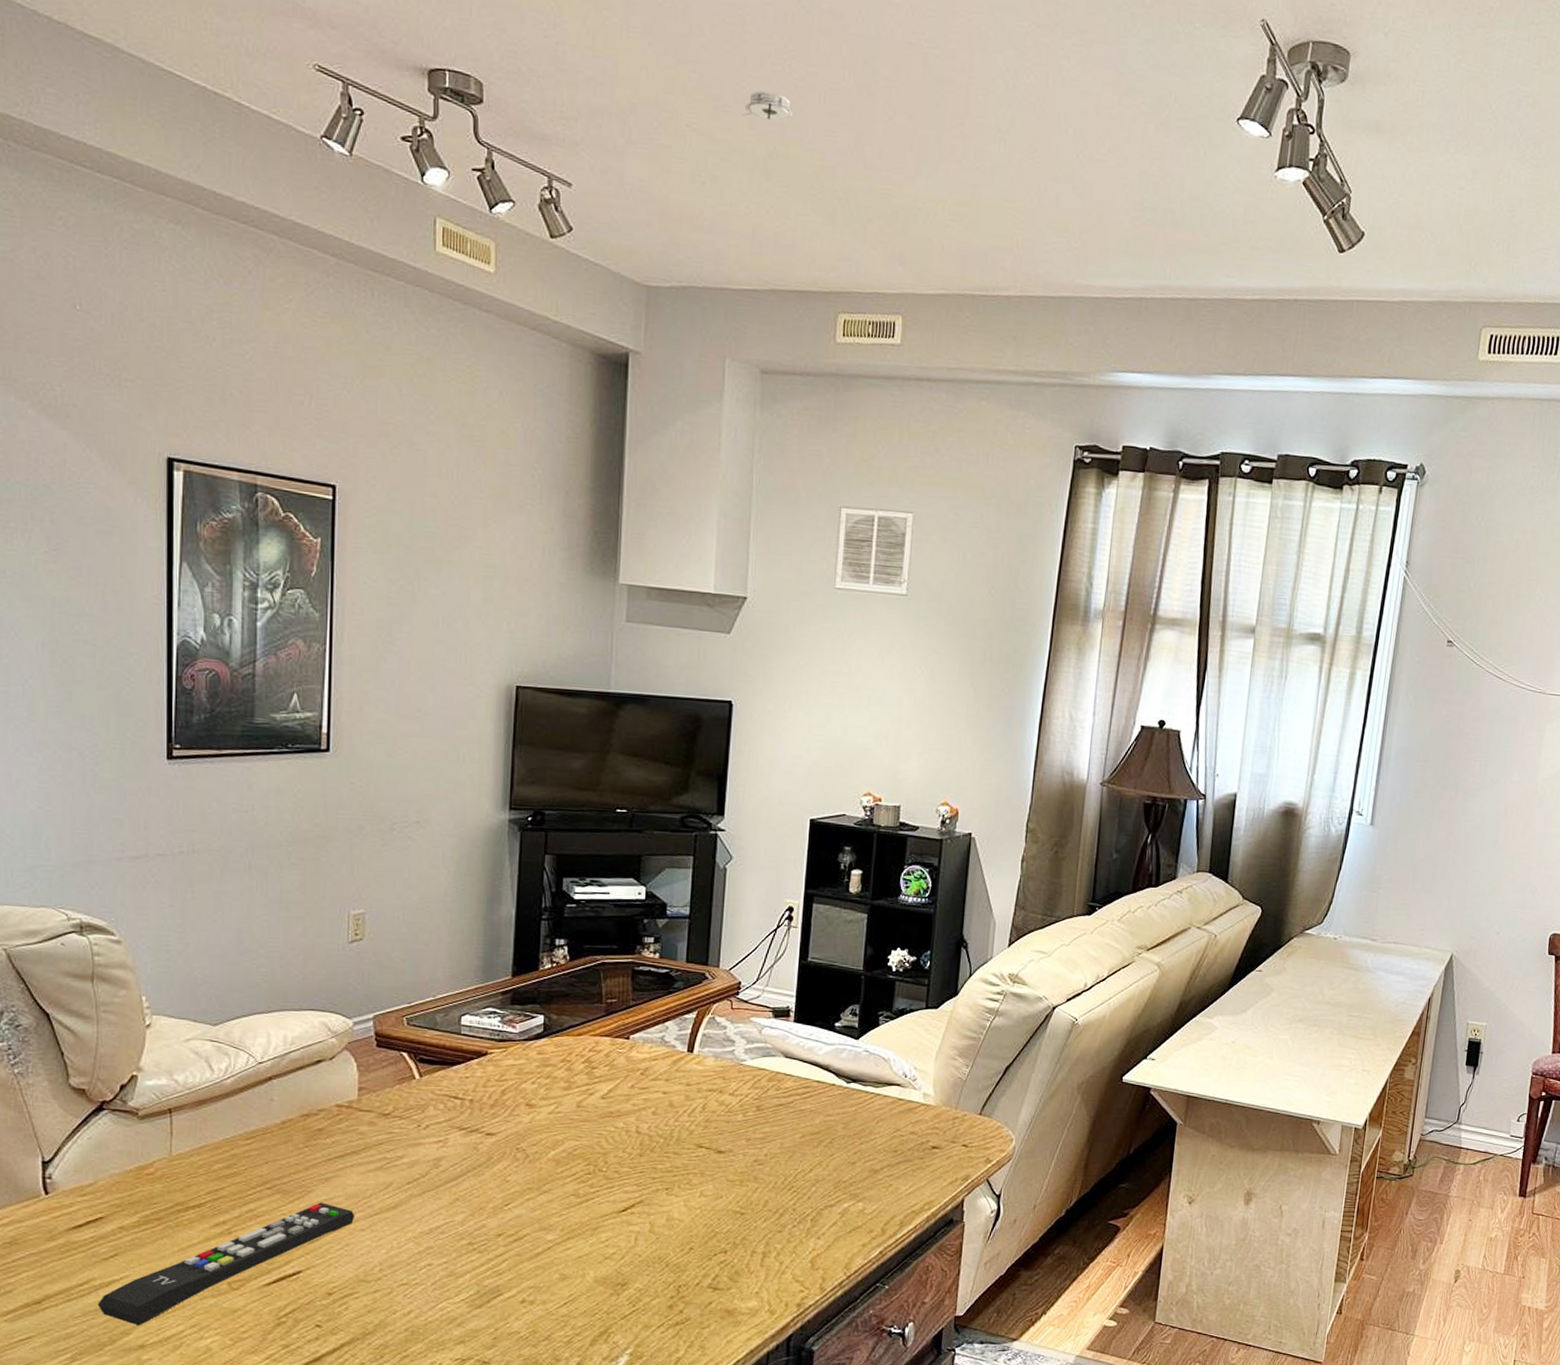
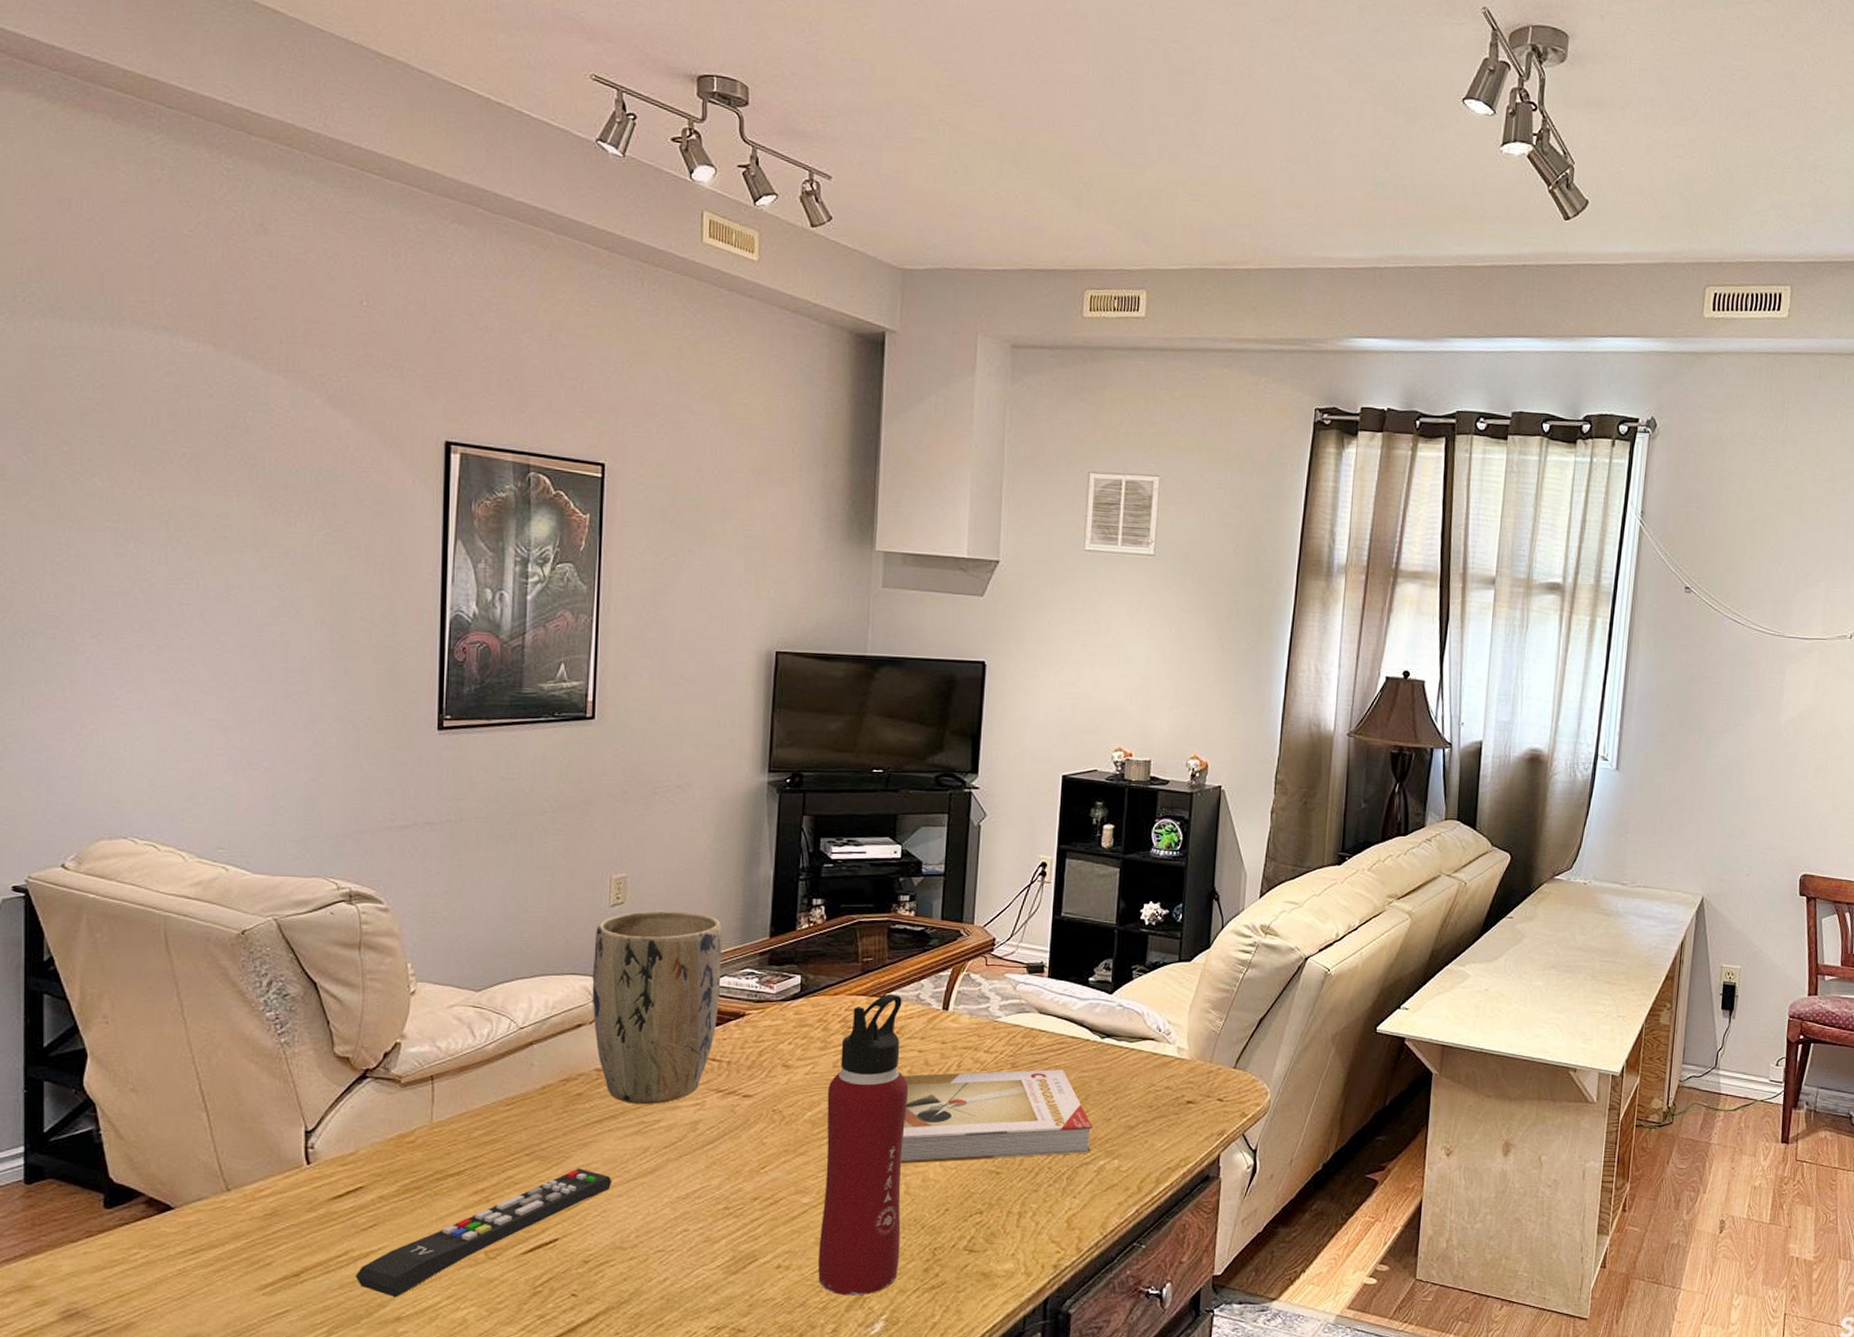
plant pot: none [331,947,464,1141] -> present [592,910,723,1105]
water bottle: none [562,1035,653,1331] -> present [817,994,909,1296]
book: none [644,1113,837,1203] -> present [899,1069,1092,1163]
smoke detector: present [742,90,794,120] -> none [992,86,1041,113]

